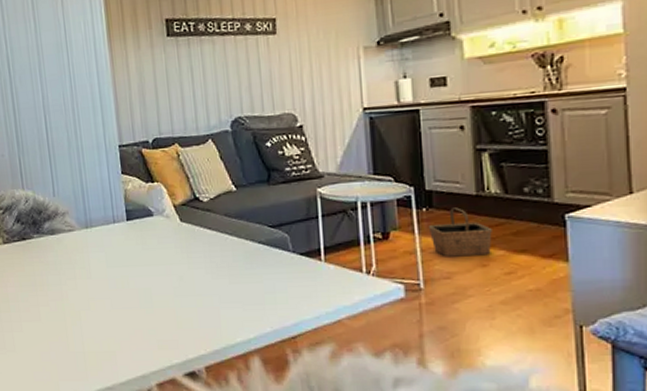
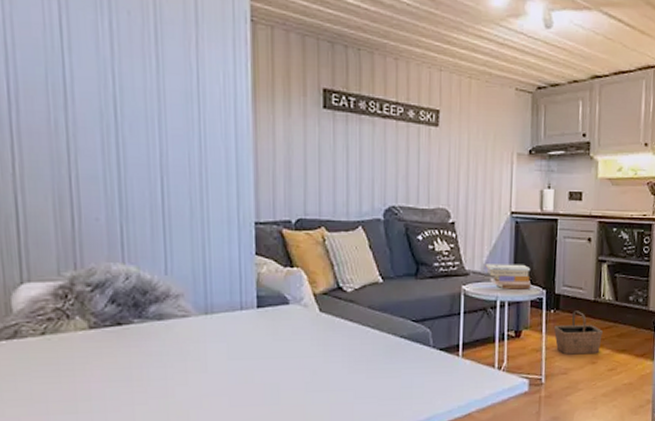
books: none [340,161,396,190] -> present [485,264,531,289]

